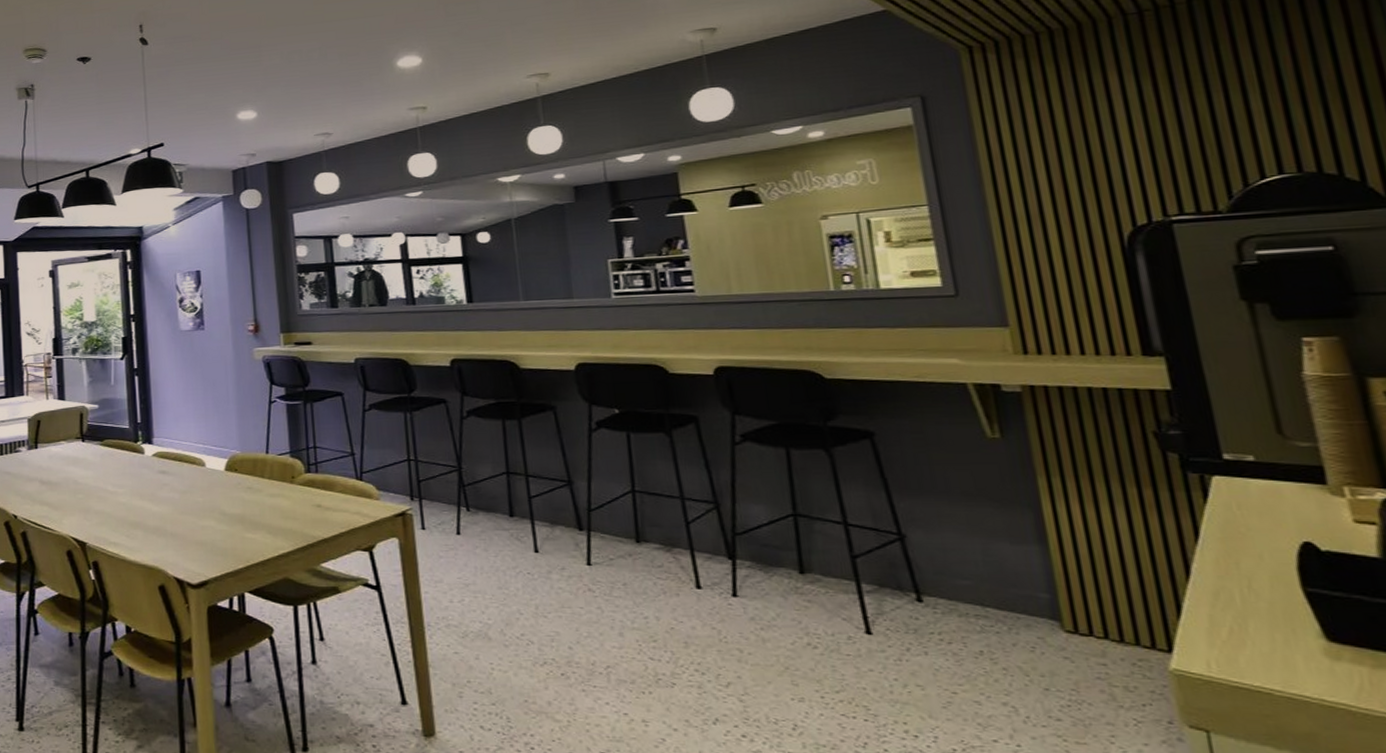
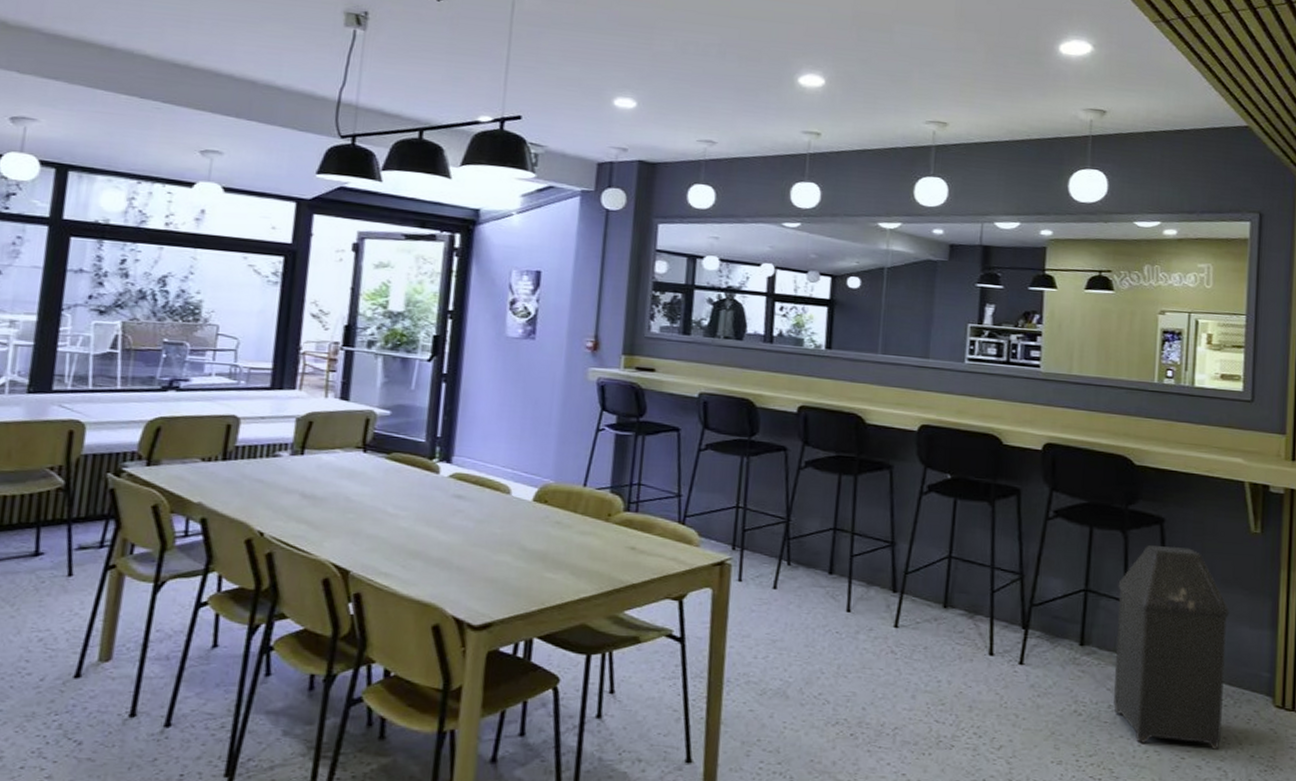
trash can: none [832,460,1001,683] -> present [1114,545,1230,750]

